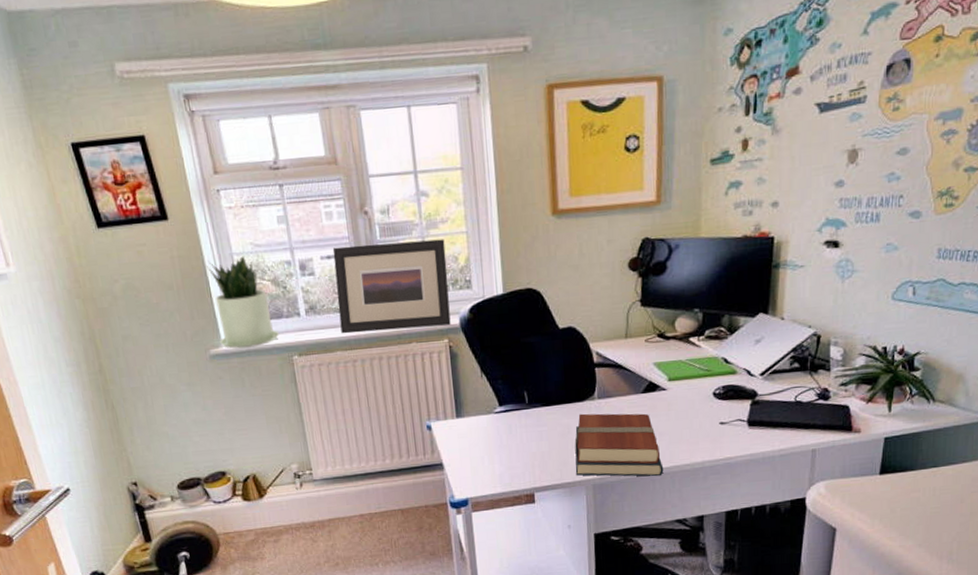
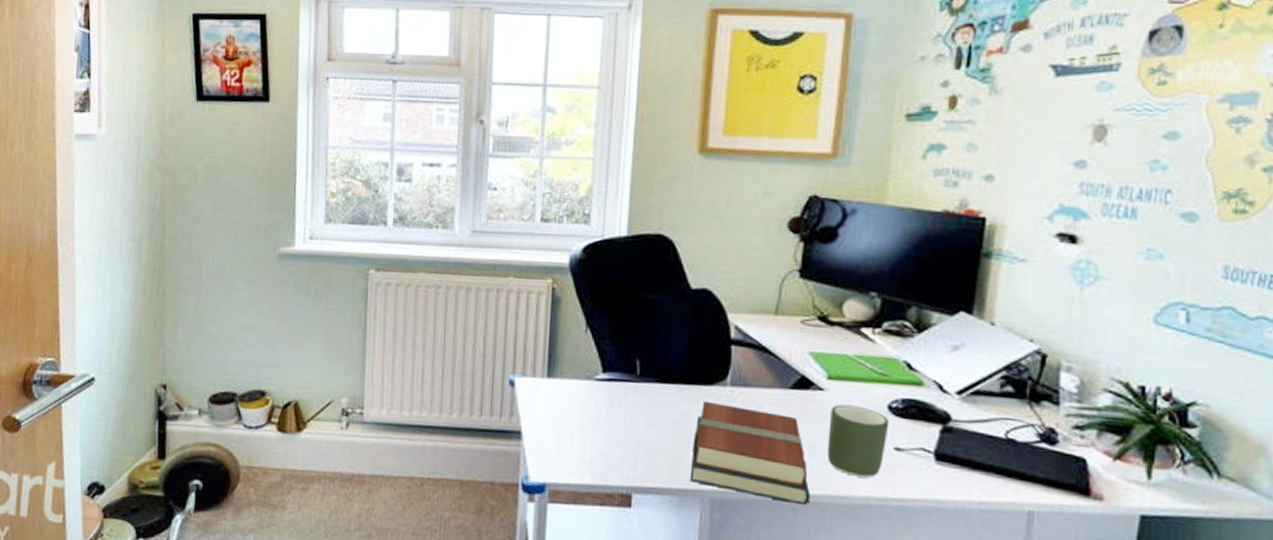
planter: present [206,256,280,349] -> none [293,150,360,253]
picture frame: present [332,239,451,334] -> none [429,155,566,264]
mug: none [672,397,715,449] -> present [827,404,890,478]

